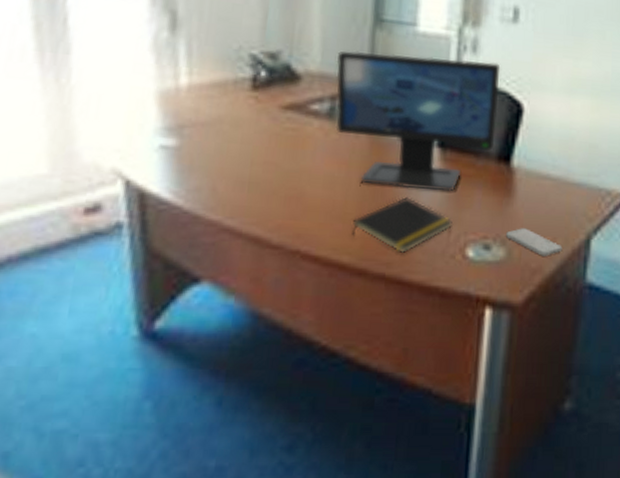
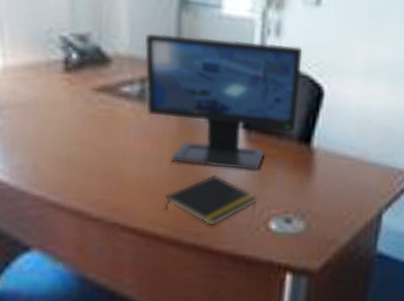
smartphone: present [505,228,563,256] -> none [305,204,357,229]

